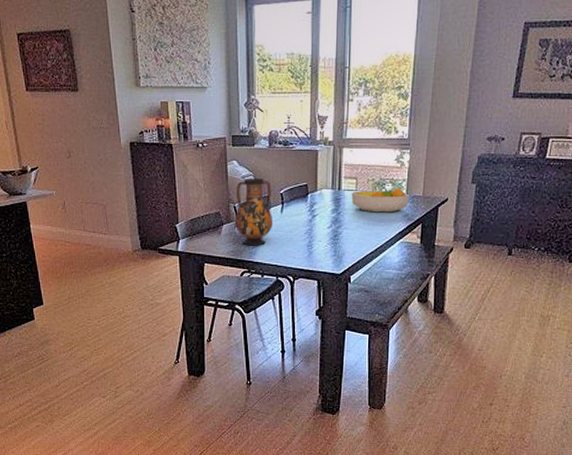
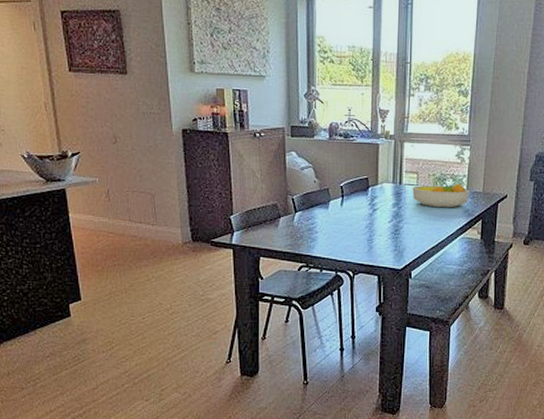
vase: present [234,177,273,246] -> none [292,169,333,240]

